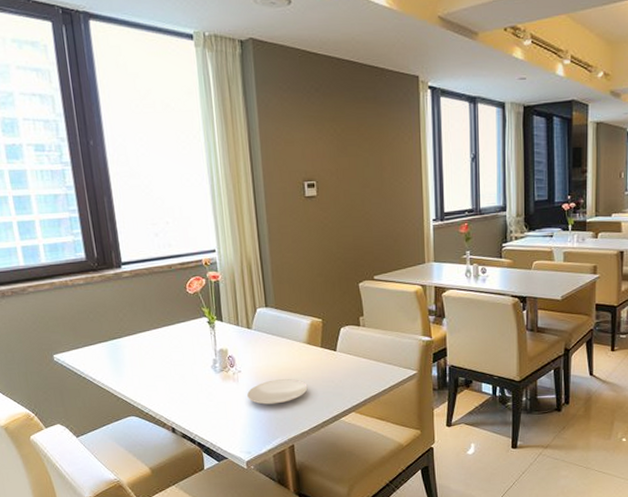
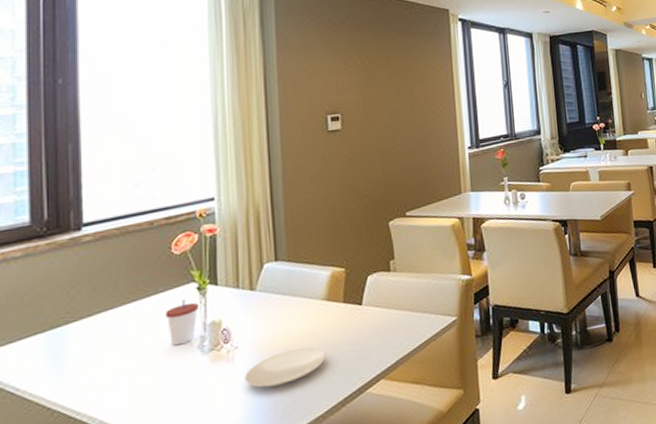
cup: none [186,329,210,364] -> present [165,298,198,346]

